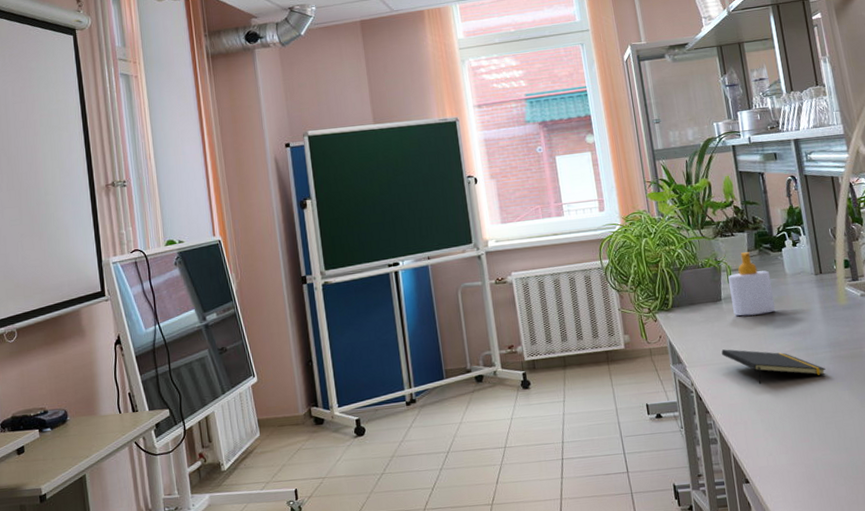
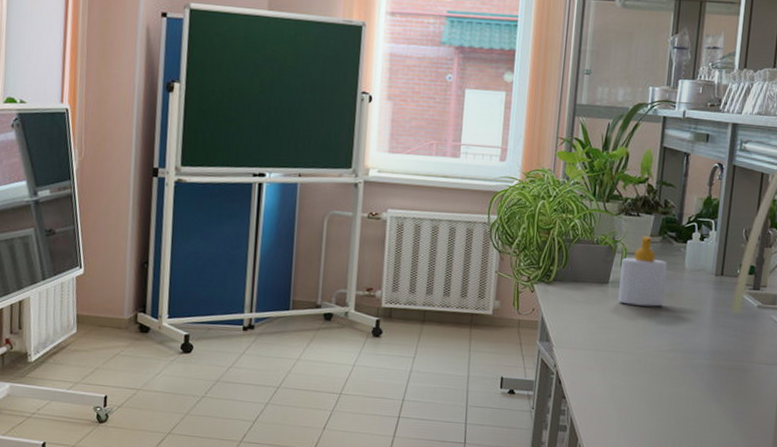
notepad: present [721,349,826,385] -> none [594,335,699,383]

